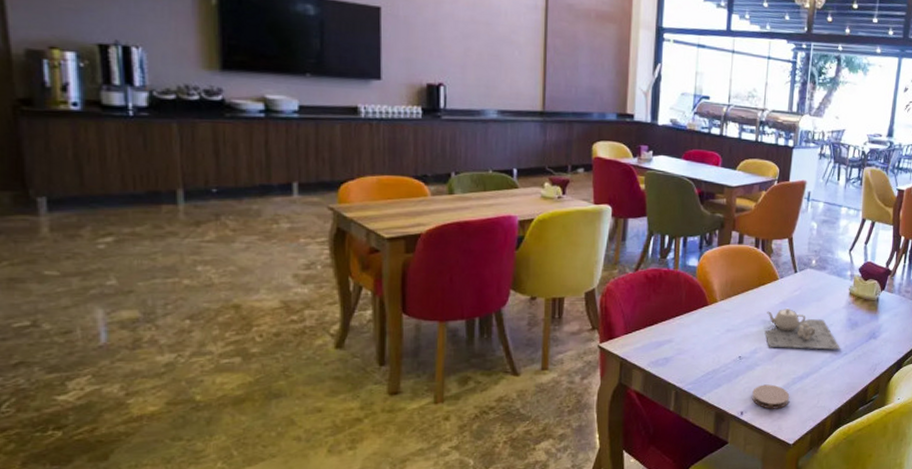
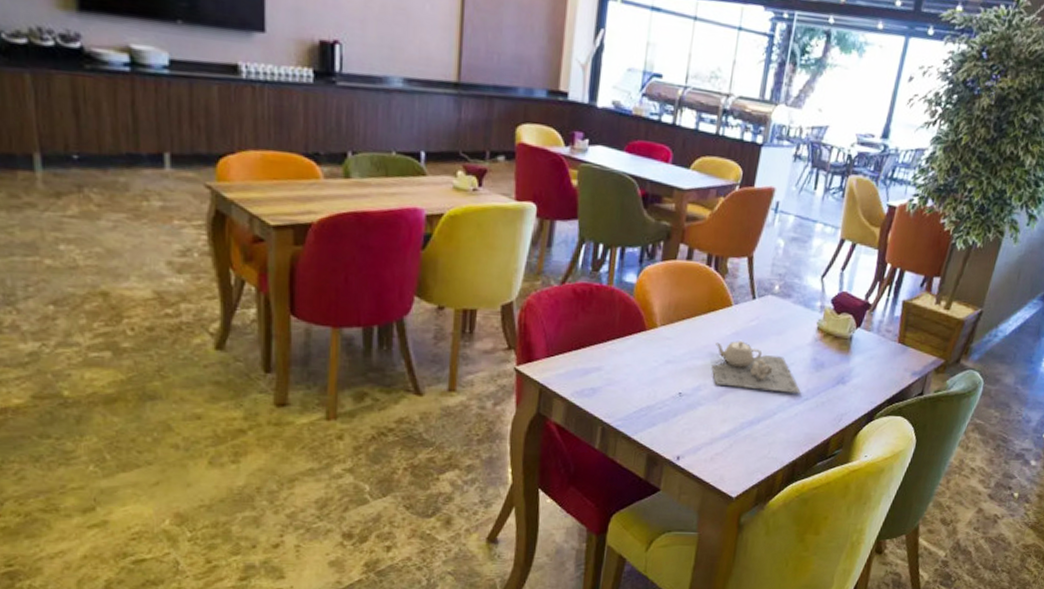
coaster: present [752,384,790,409] -> none [691,427,736,457]

